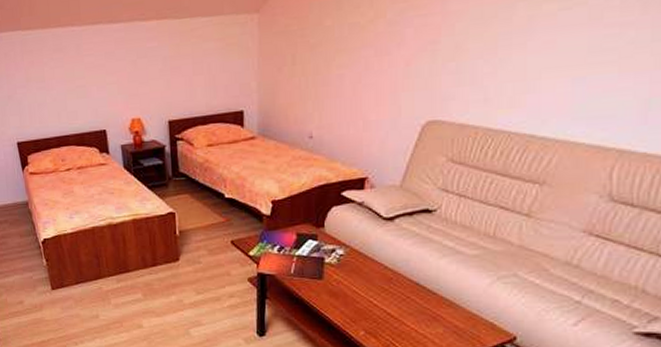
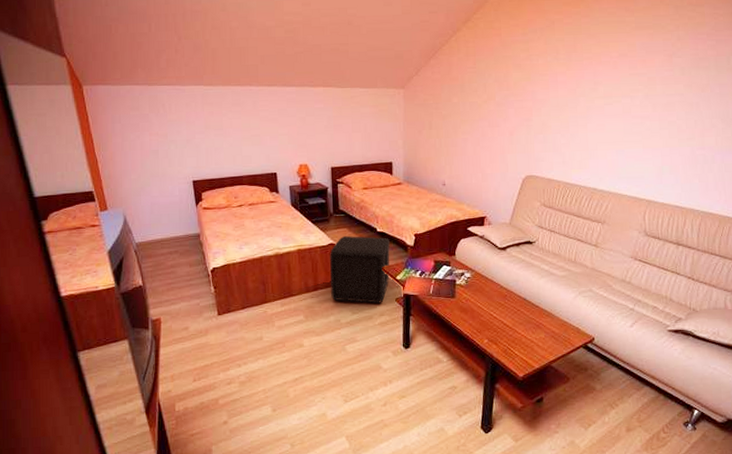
ottoman: none [169,202,241,283] -> present [330,235,390,304]

